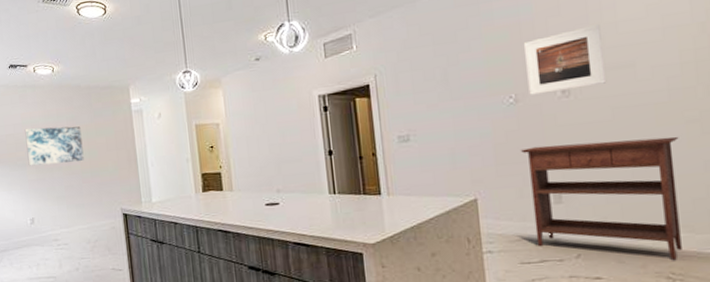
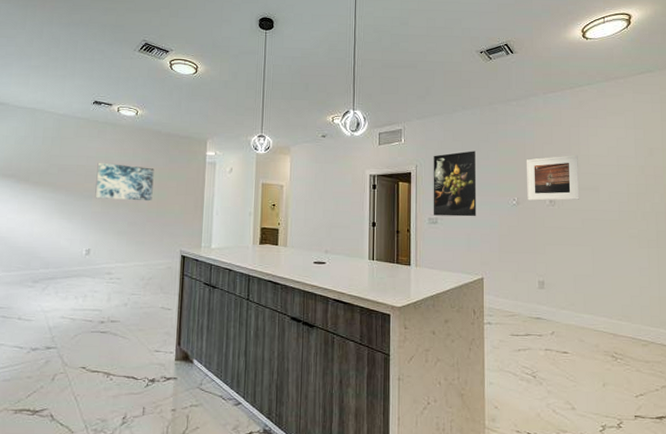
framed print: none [396,44,461,132] -> present [433,151,477,217]
console table: present [521,136,682,260] -> none [518,241,624,342]

